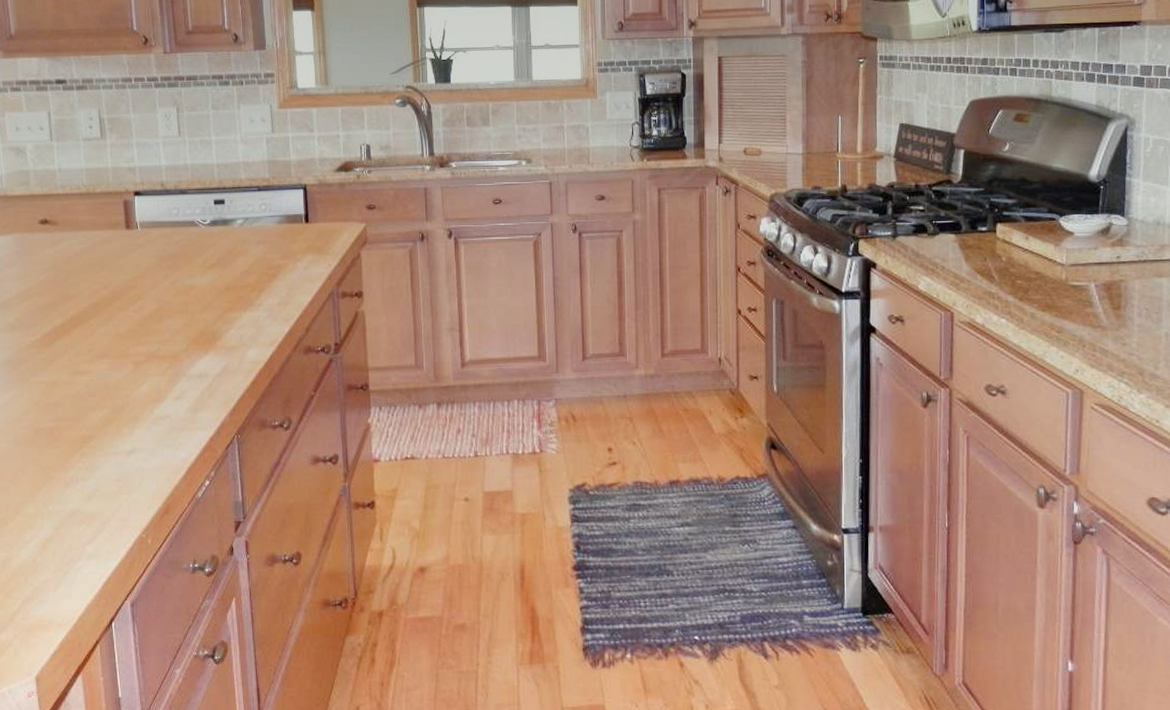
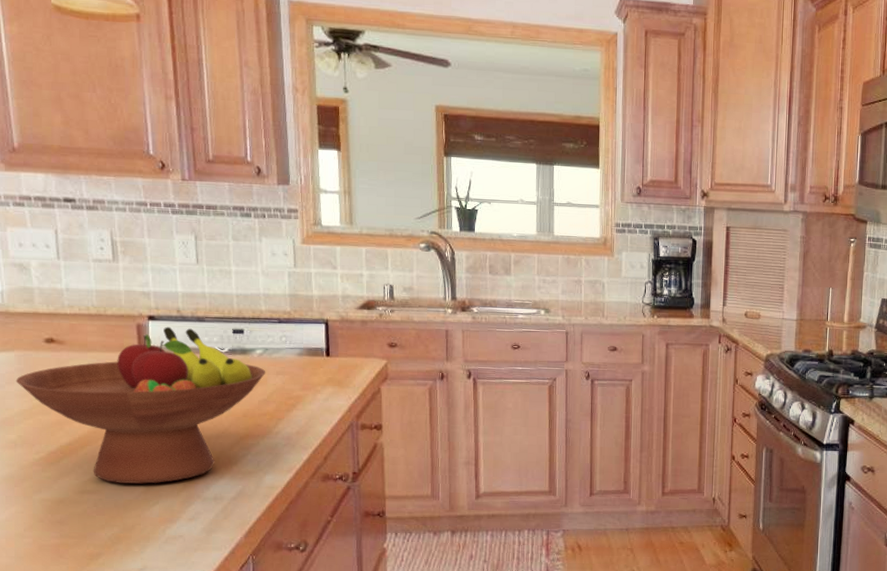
fruit bowl: none [13,201,247,363] -> present [15,326,266,484]

